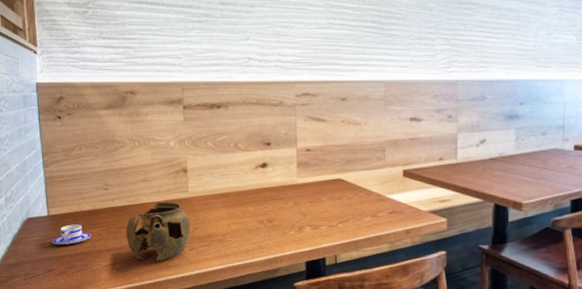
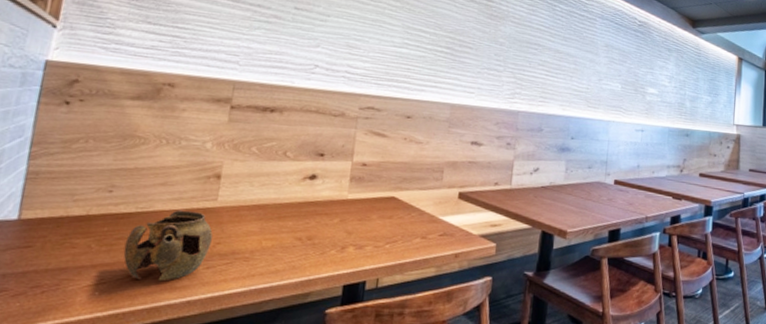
teacup: present [52,224,91,245] -> none [15,232,75,257]

